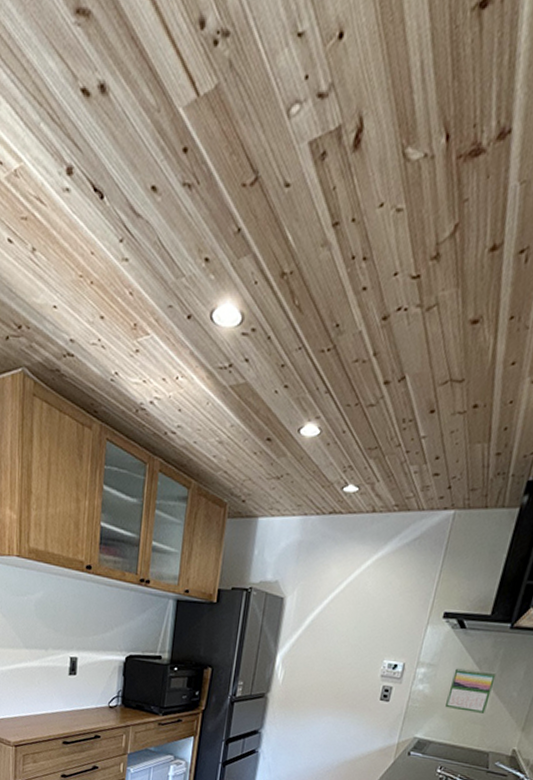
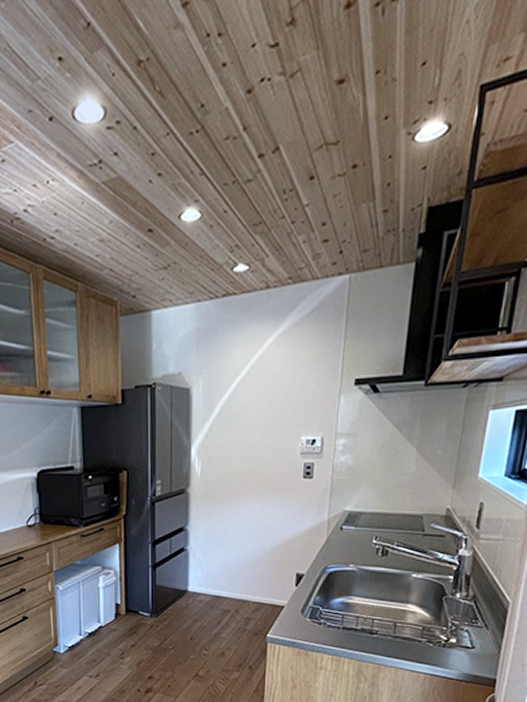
calendar: present [445,667,497,714] -> none [371,432,418,477]

